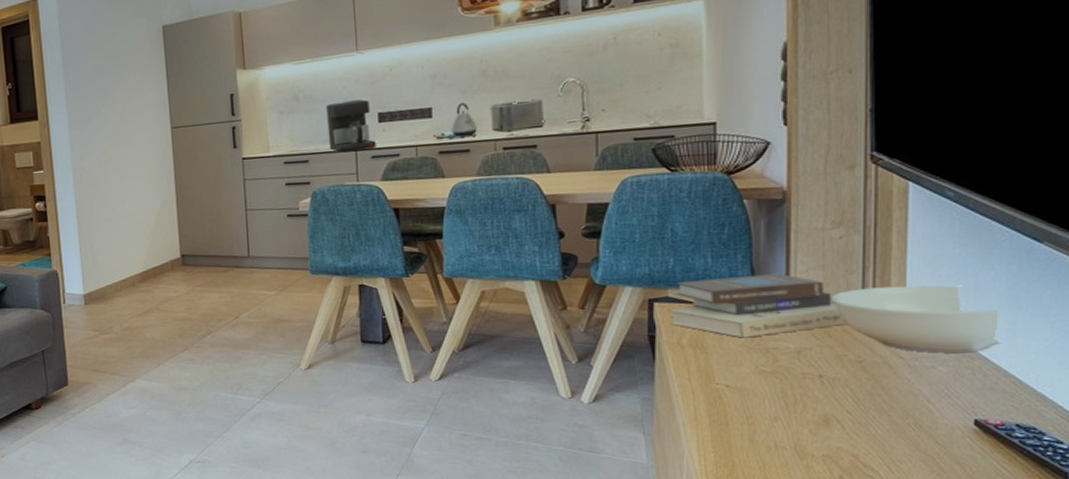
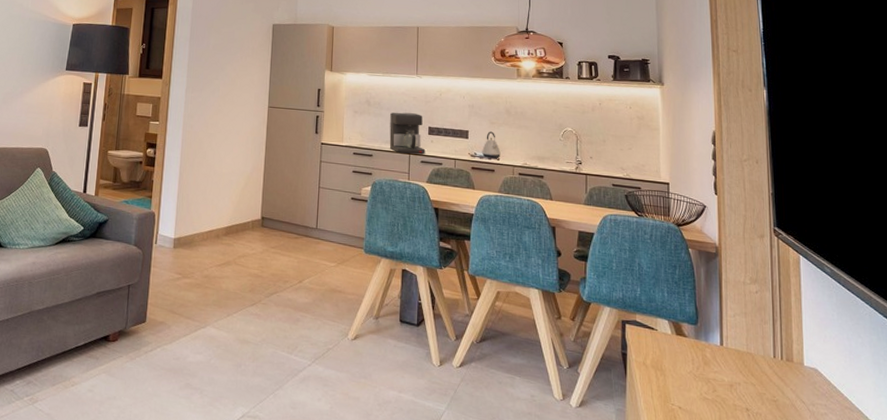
toaster: present [490,99,545,133] -> none [511,137,550,163]
books: present [669,273,846,338] -> none [637,309,764,367]
bowl: present [830,285,1002,354] -> none [751,337,872,406]

